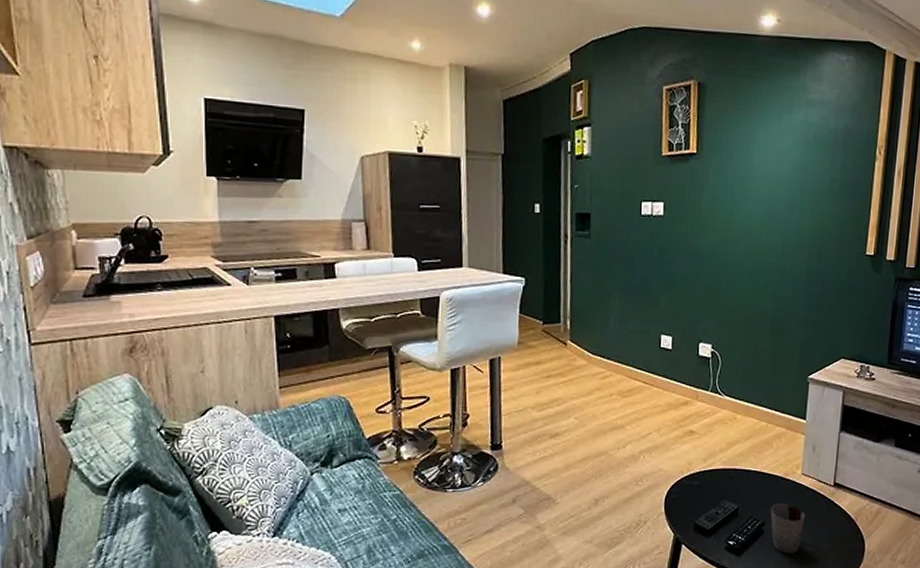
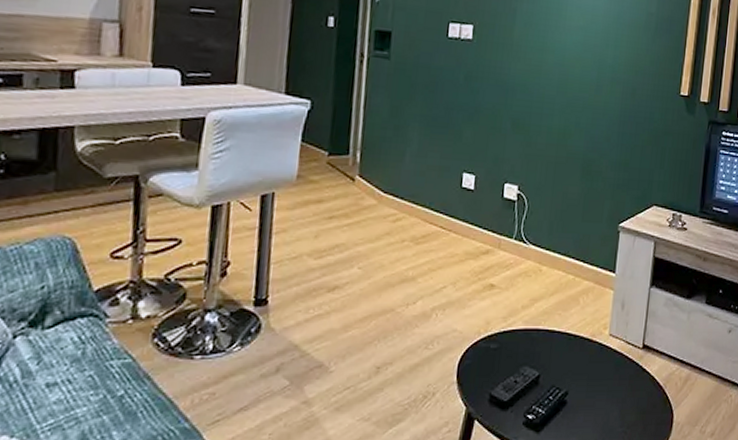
cup: present [770,504,805,553] -> none [574,369,612,428]

